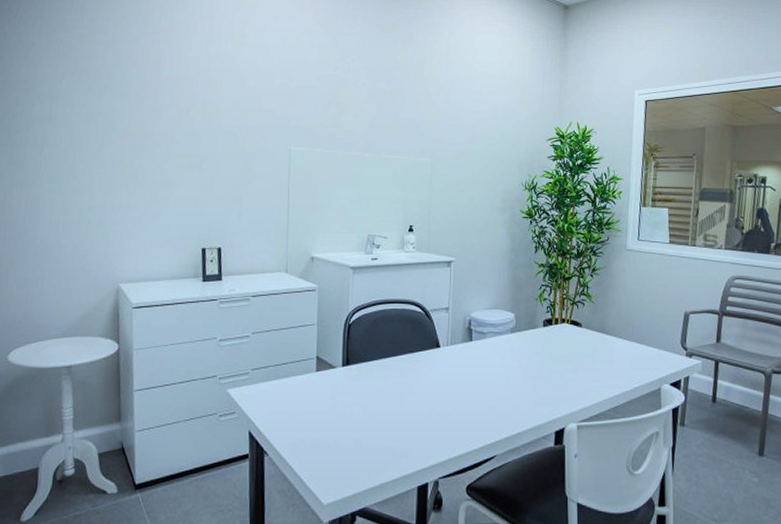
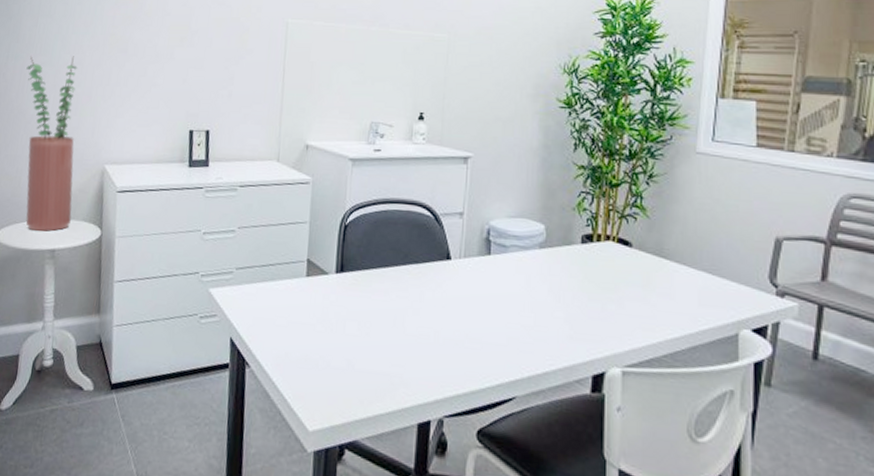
vase: none [33,183,88,349] -> present [26,56,77,232]

